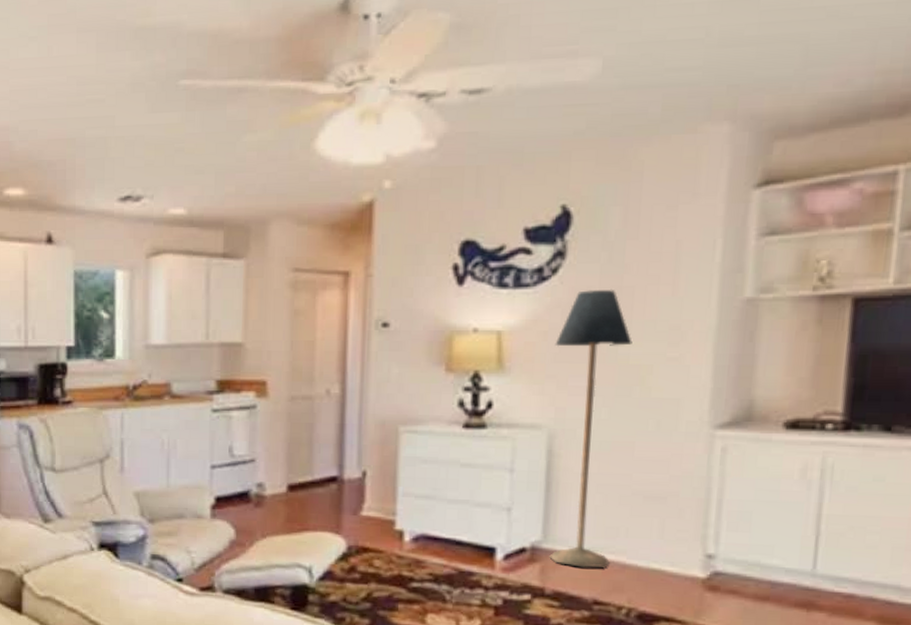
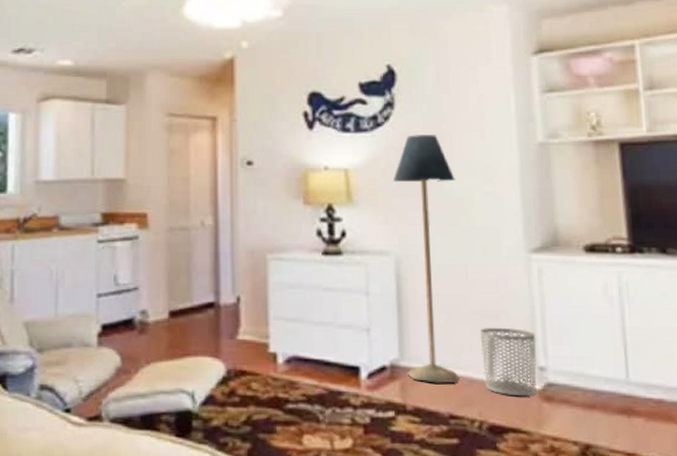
waste bin: none [639,511,708,585] -> present [479,328,538,397]

